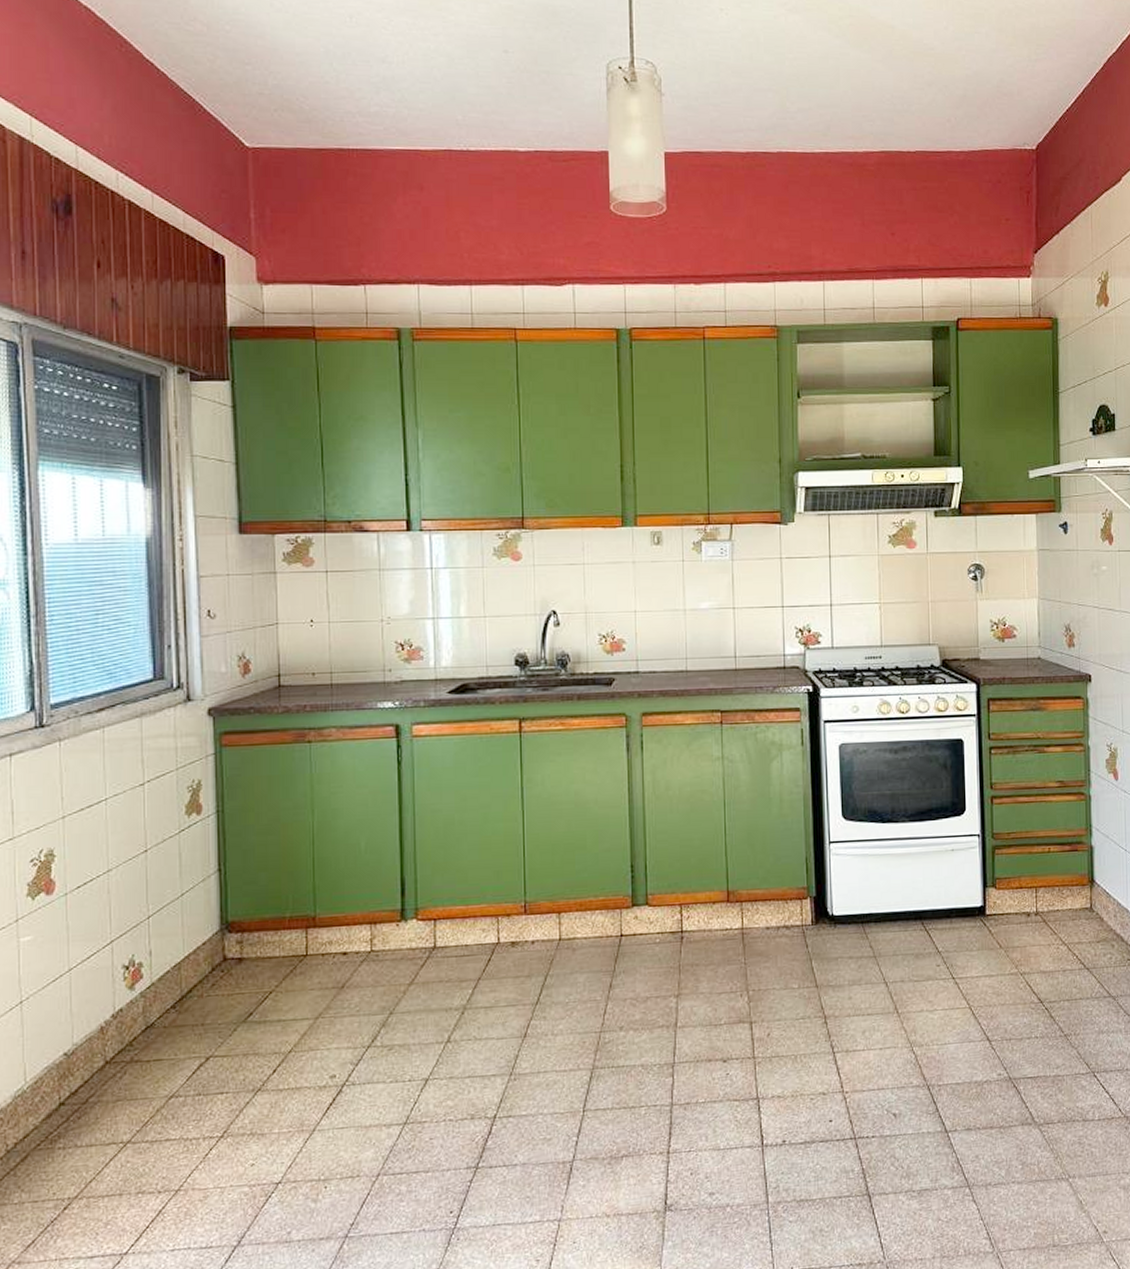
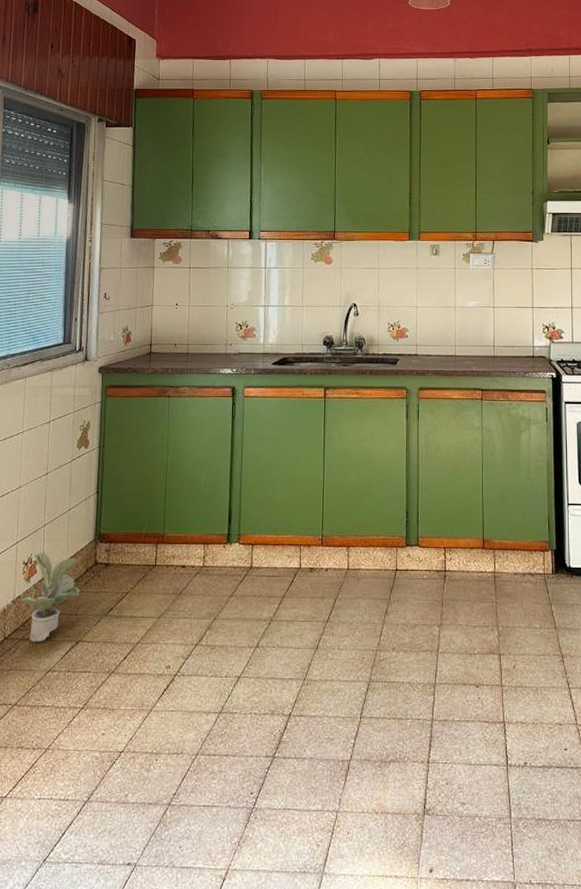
potted plant: none [126,951,205,1064] -> present [22,553,80,642]

